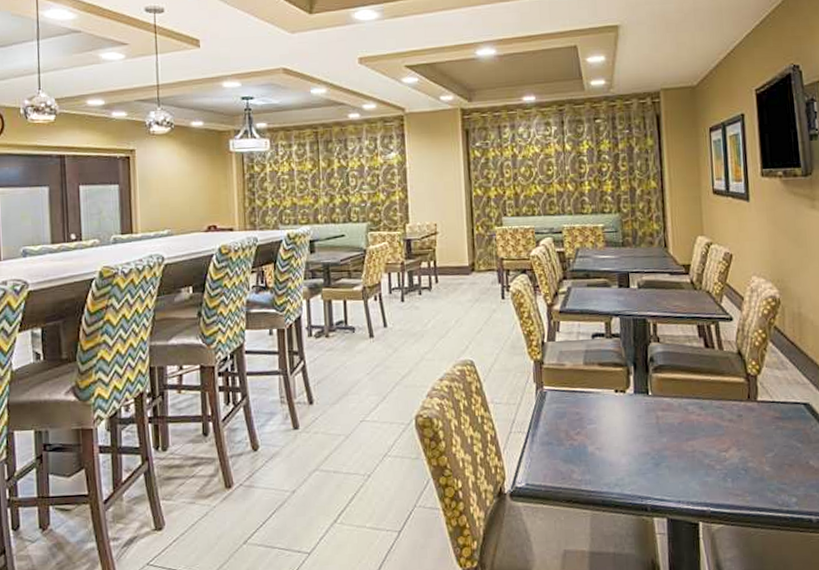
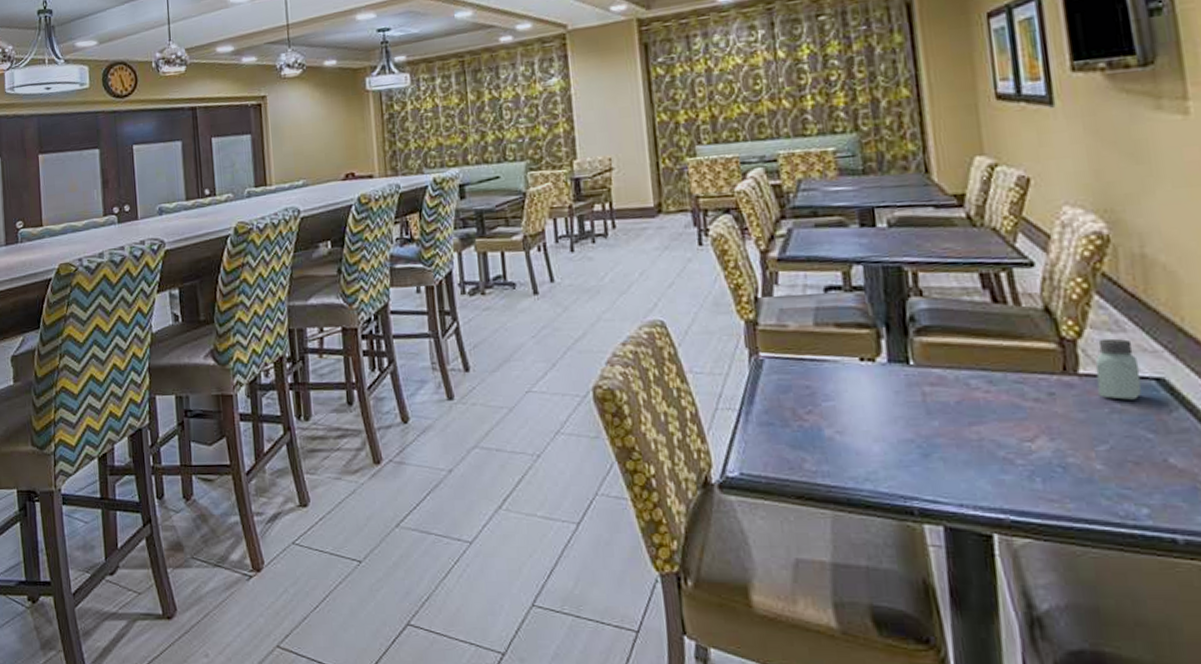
saltshaker: none [768,374,795,420] -> present [1095,338,1142,400]

